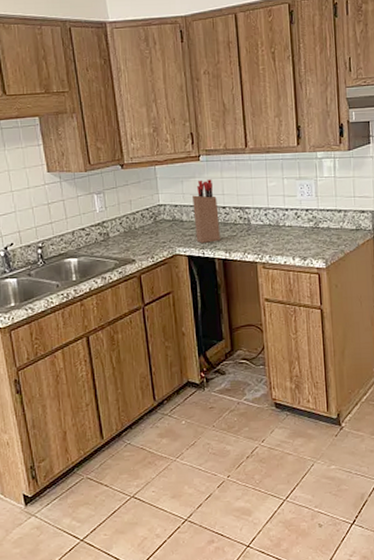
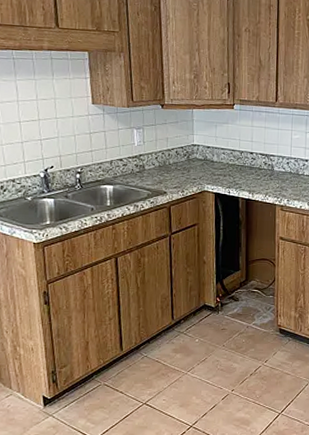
knife block: present [192,179,220,243] -> none [223,126,246,183]

